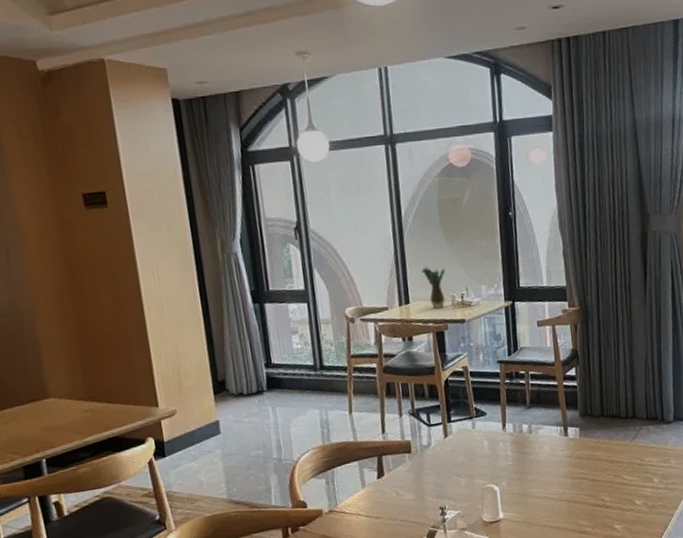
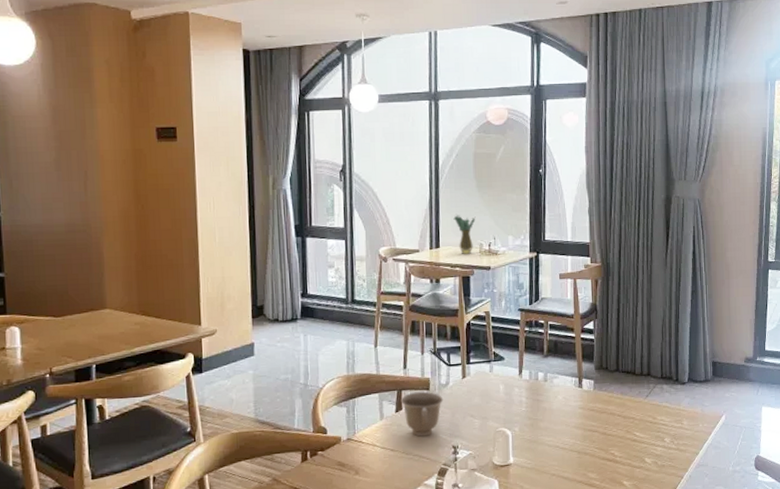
teacup: none [381,454,427,502] -> present [400,391,444,437]

